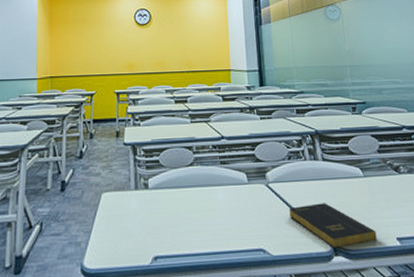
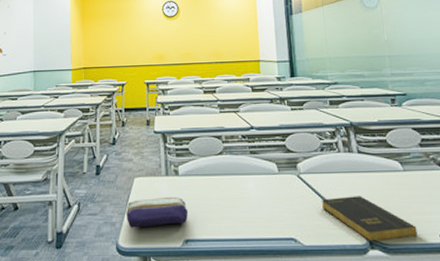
pencil case: none [93,211,158,247] -> present [126,196,189,228]

